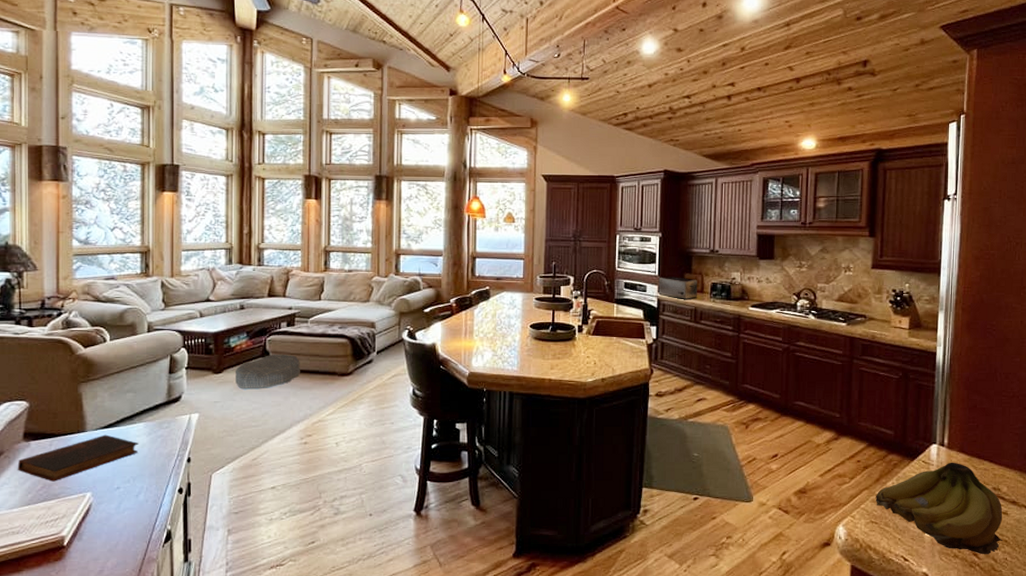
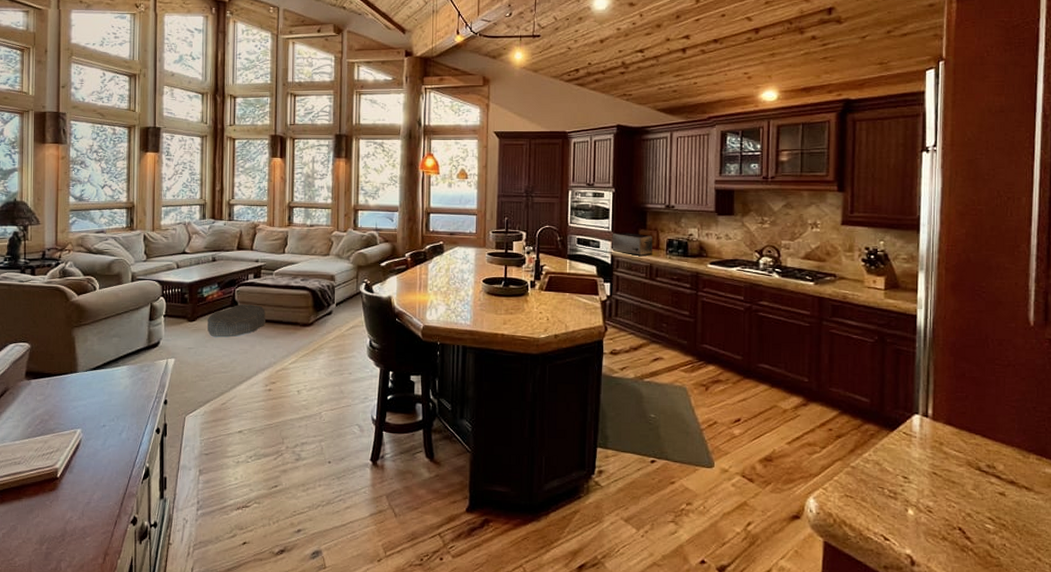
book: present [17,434,139,482] -> none [20,375,122,418]
fruit: present [875,462,1003,554] -> none [849,434,1001,539]

